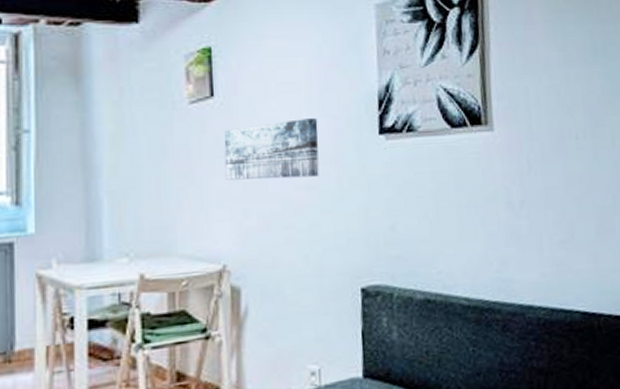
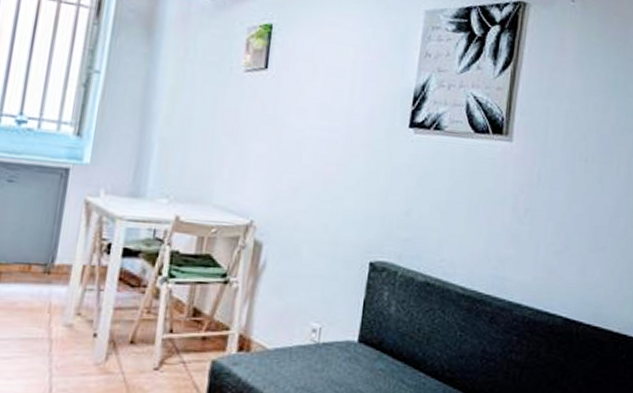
wall art: present [224,118,319,180] -> none [265,100,357,156]

